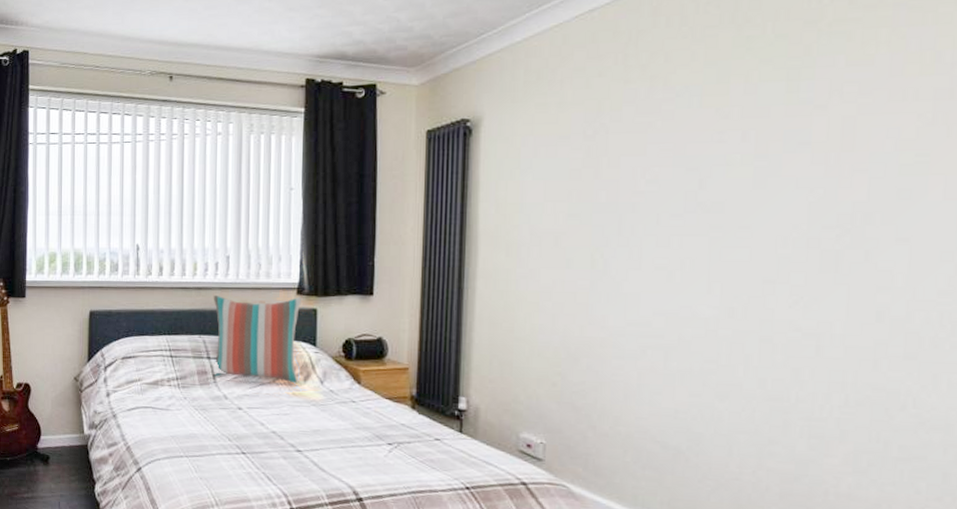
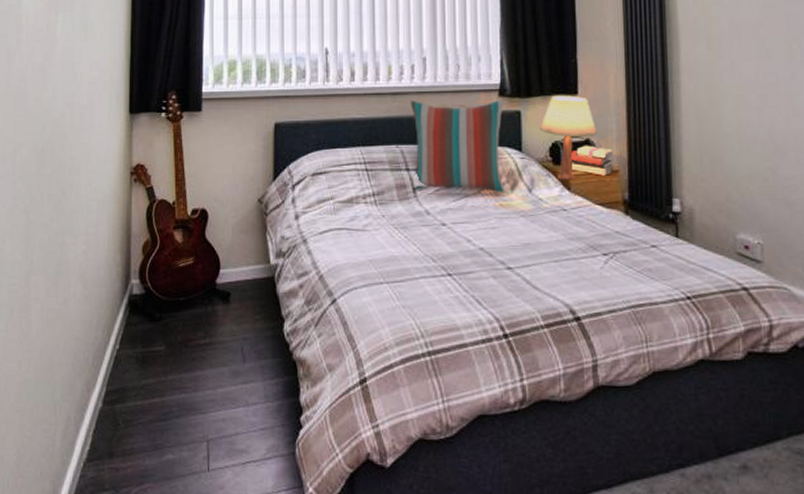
table lamp: none [335,294,390,376] -> present [540,94,598,181]
books: none [362,343,404,374] -> present [570,145,613,177]

